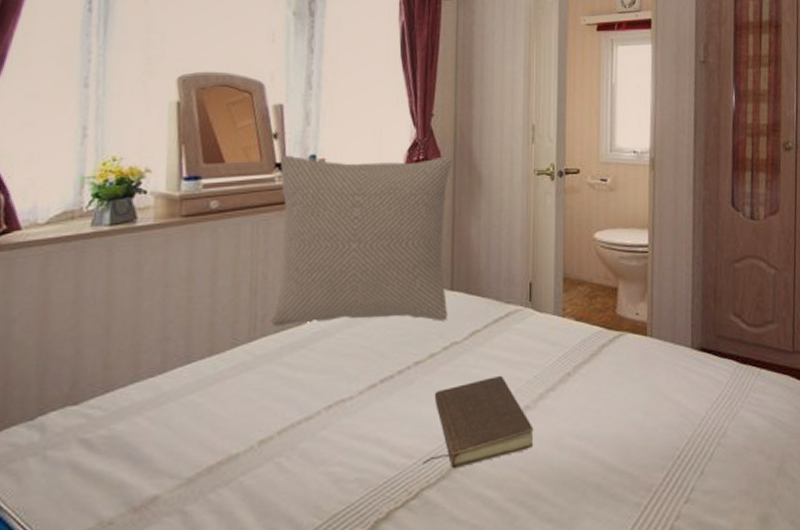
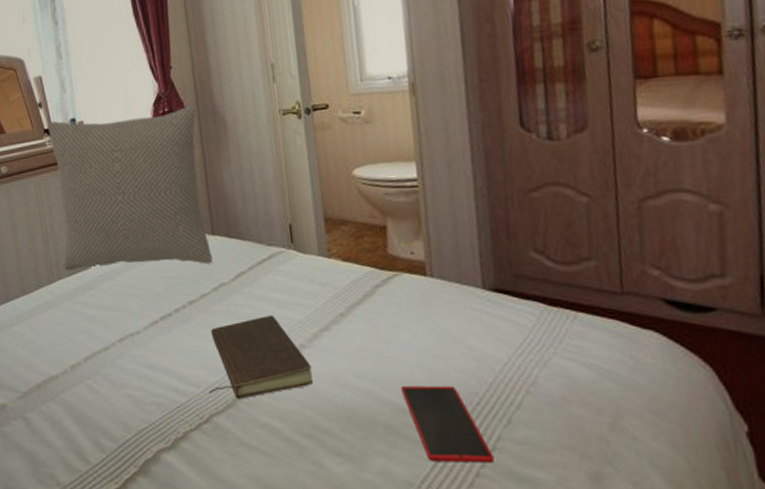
smartphone: none [615,441,687,519] -> present [401,385,494,463]

